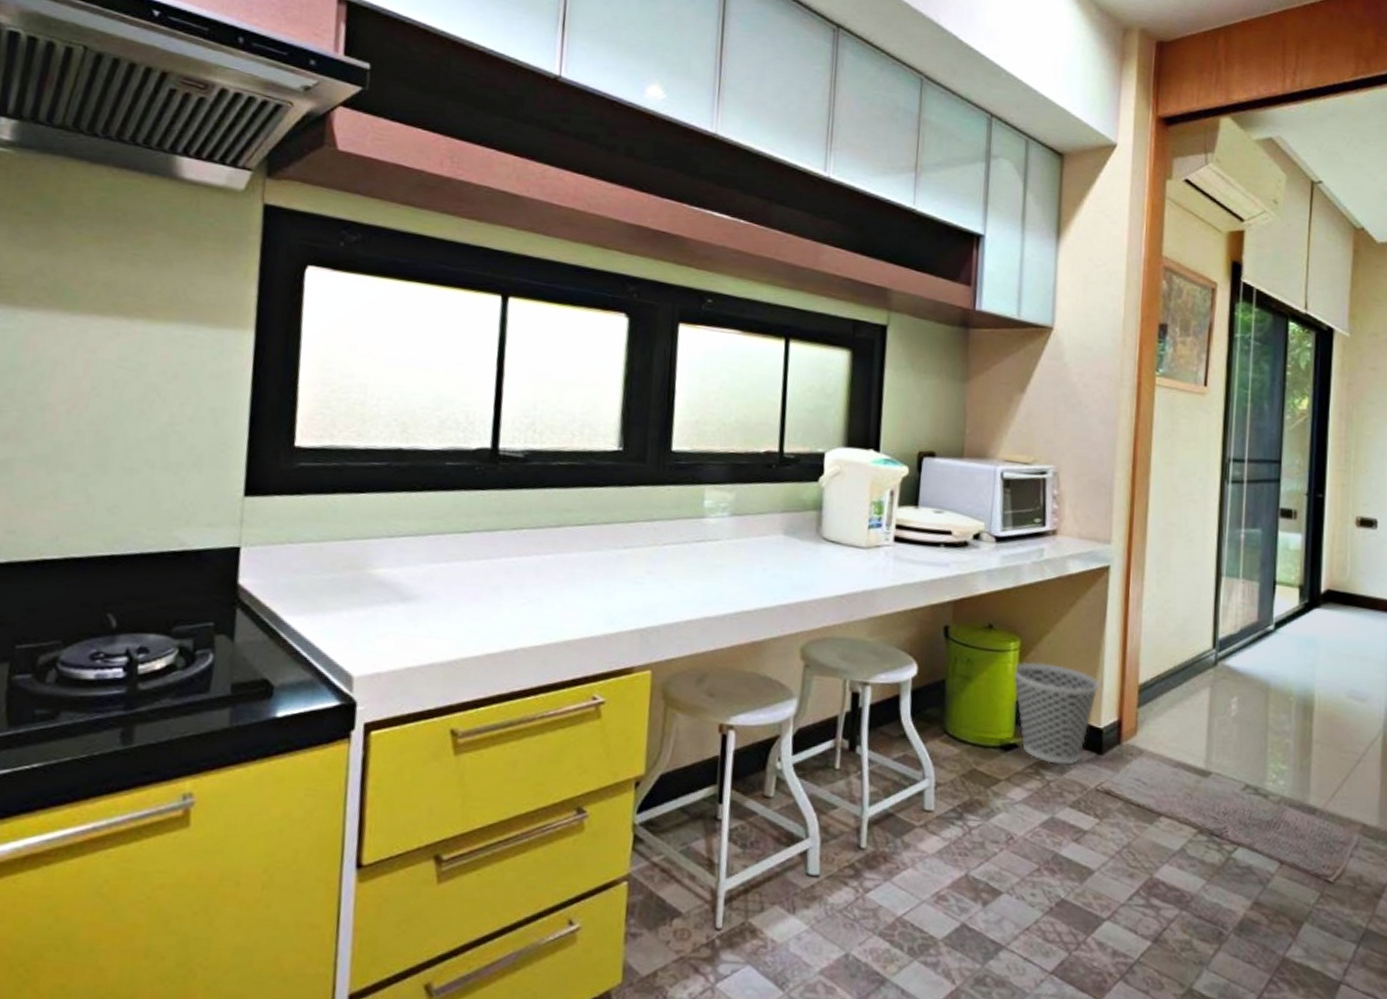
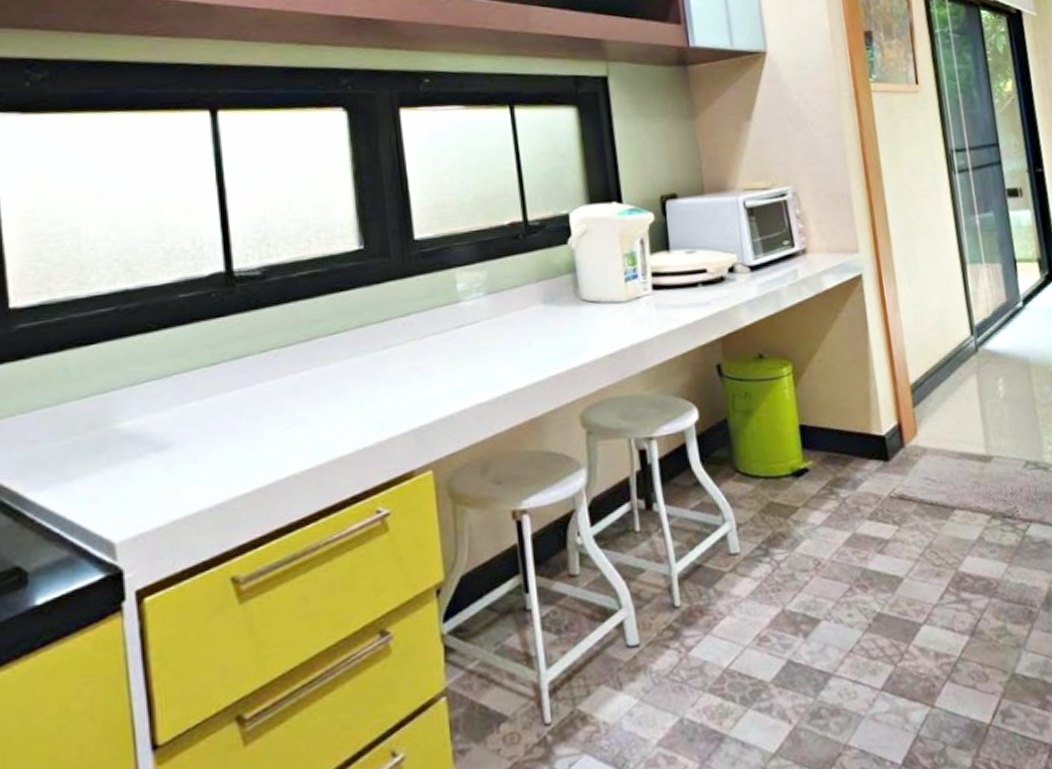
wastebasket: present [1014,662,1099,765] -> none [791,381,874,481]

